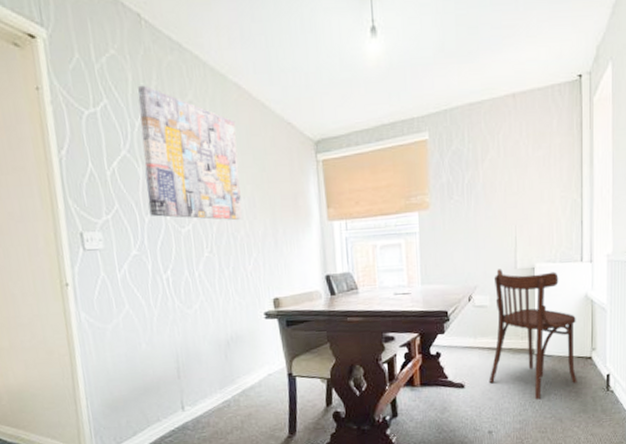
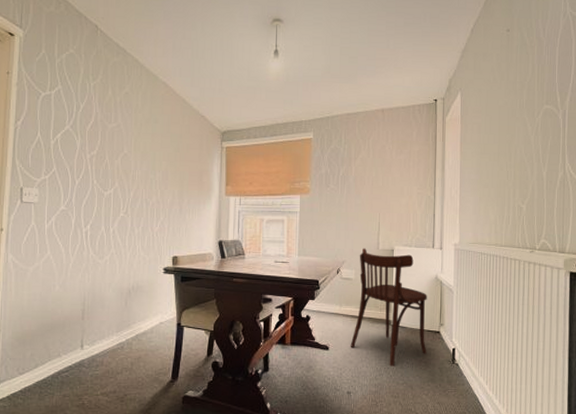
wall art: present [137,85,243,220] -> none [80,77,160,188]

